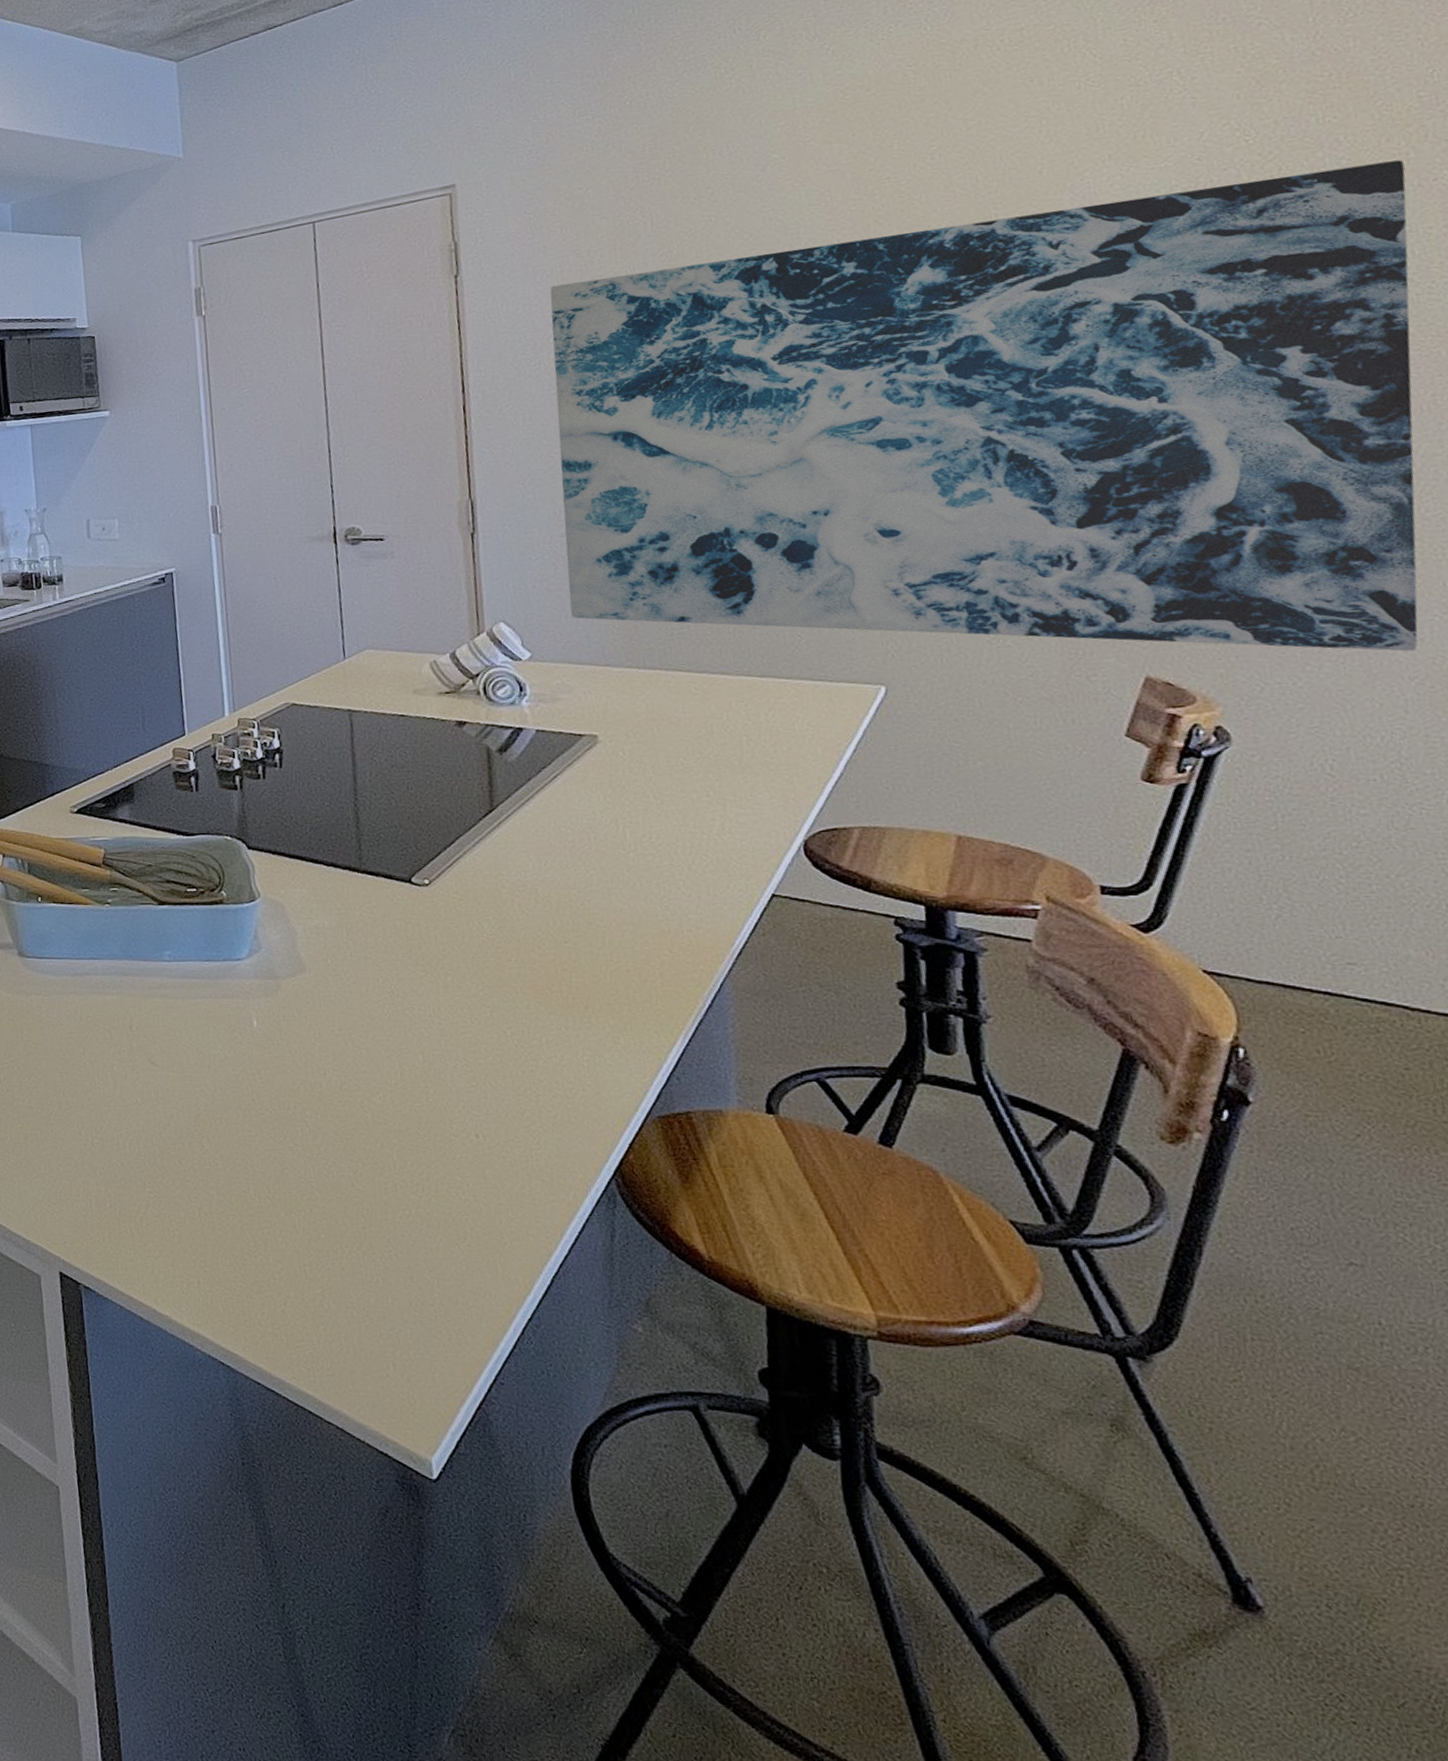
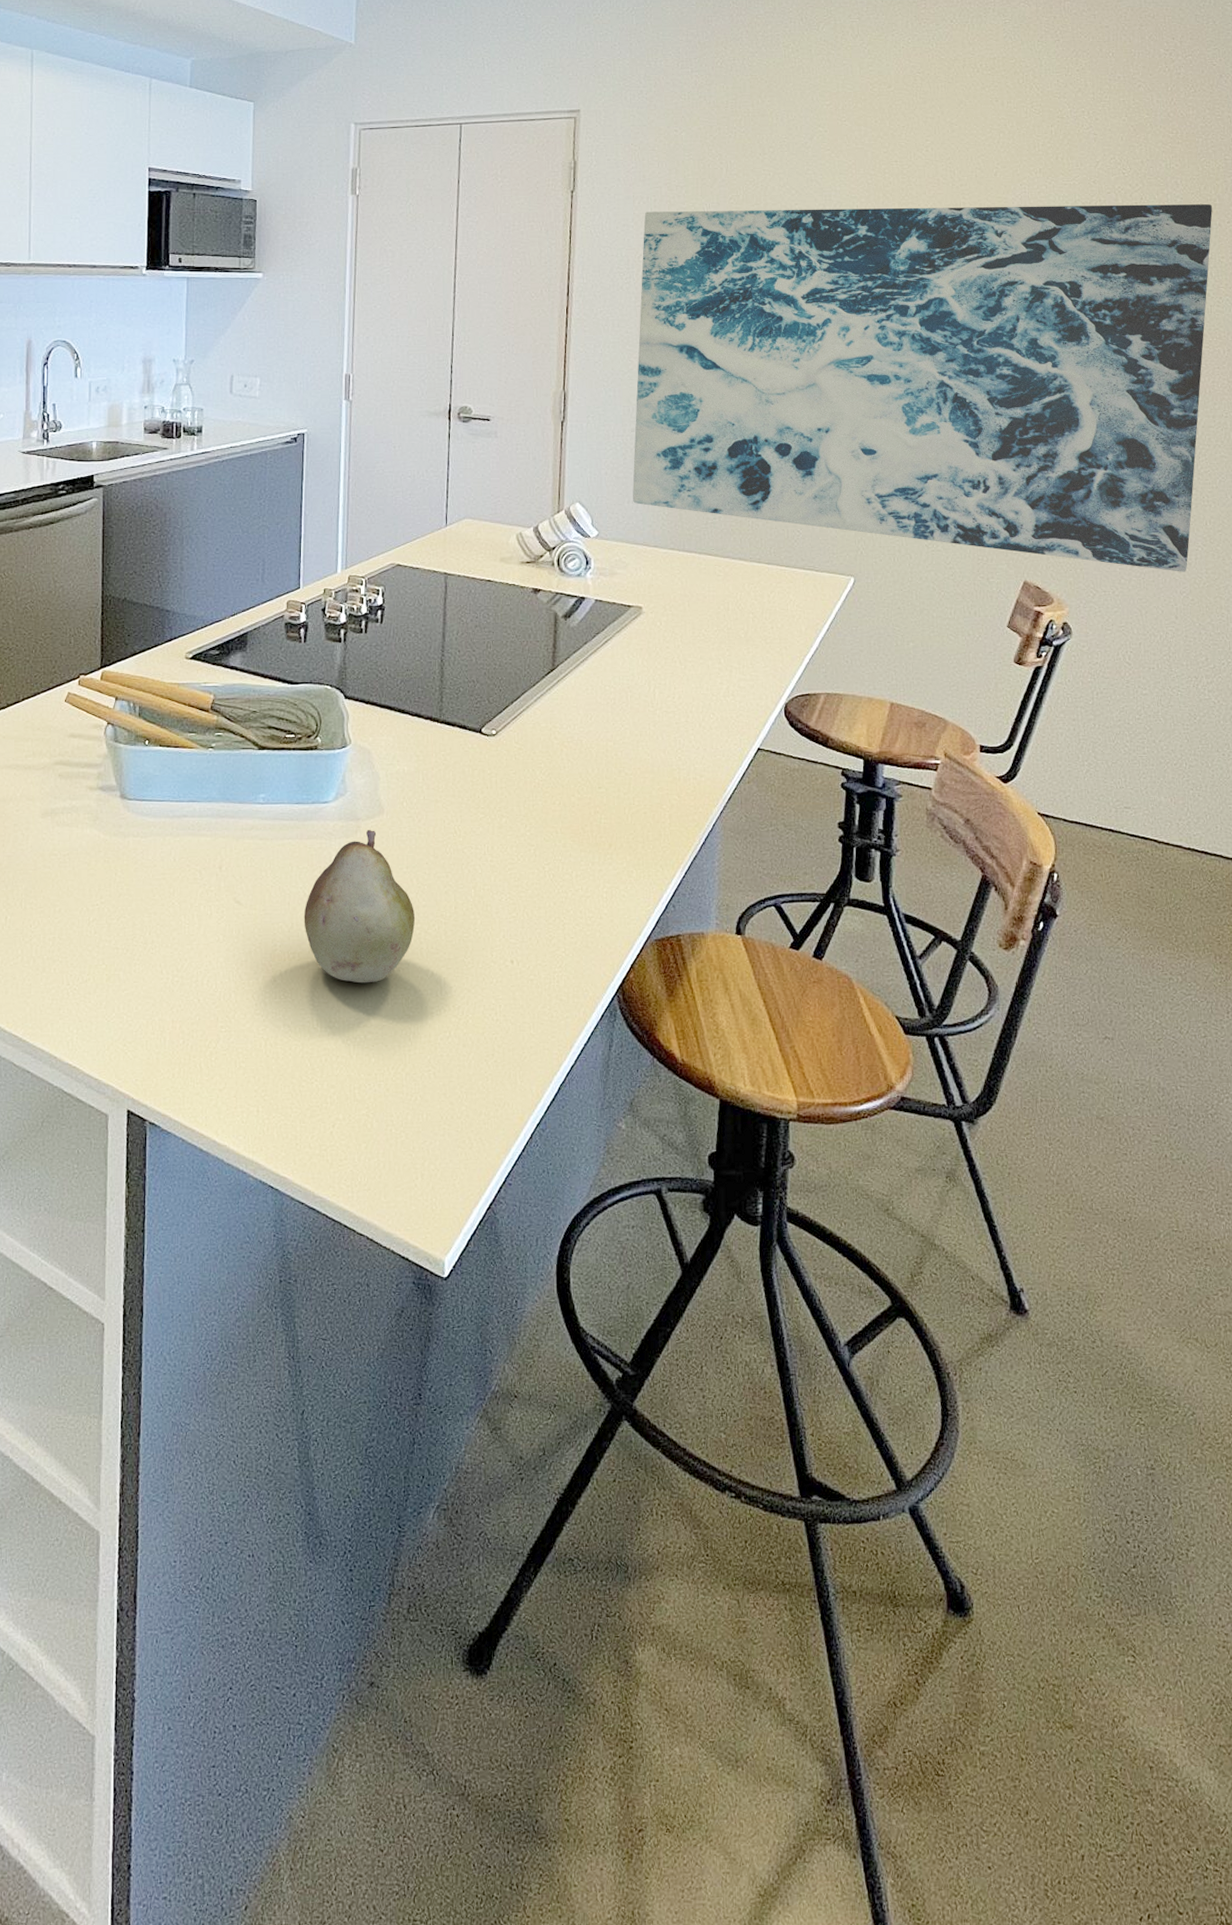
fruit: none [226,989,356,1153] -> present [303,830,415,984]

